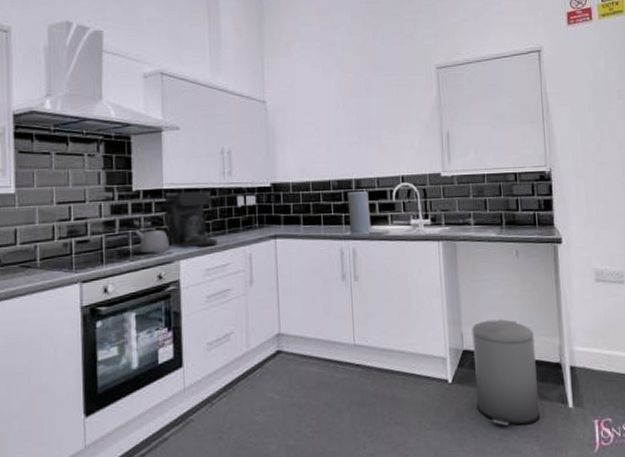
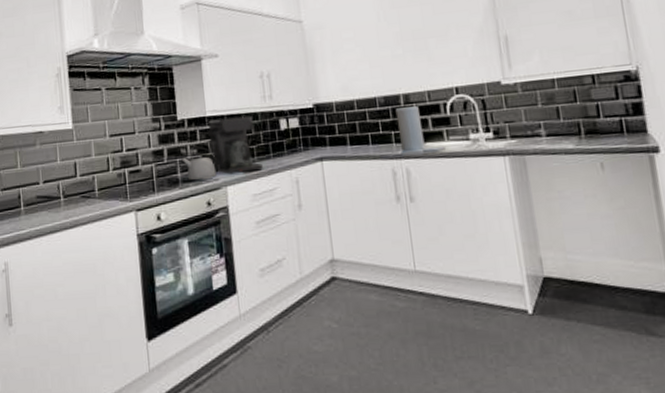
pedal bin: present [472,319,541,427] -> none [552,242,648,365]

